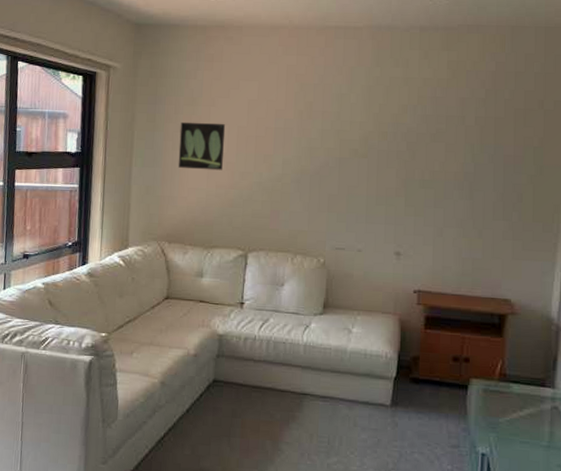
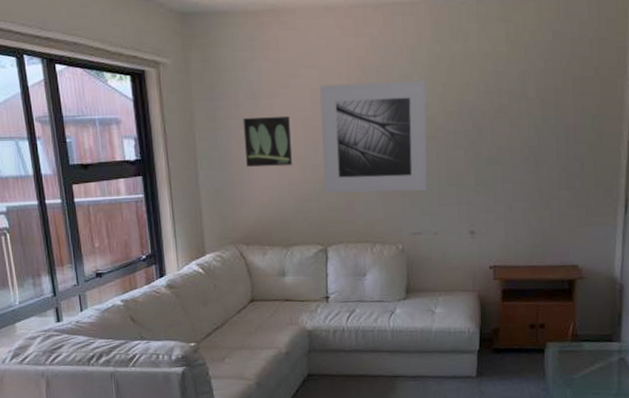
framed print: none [251,97,362,207] -> present [320,81,428,193]

